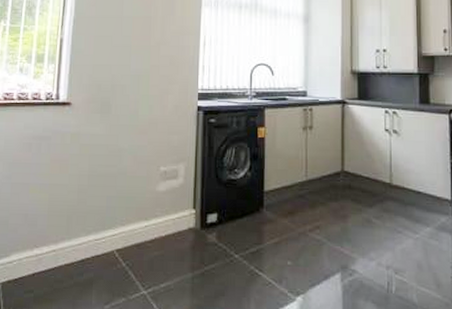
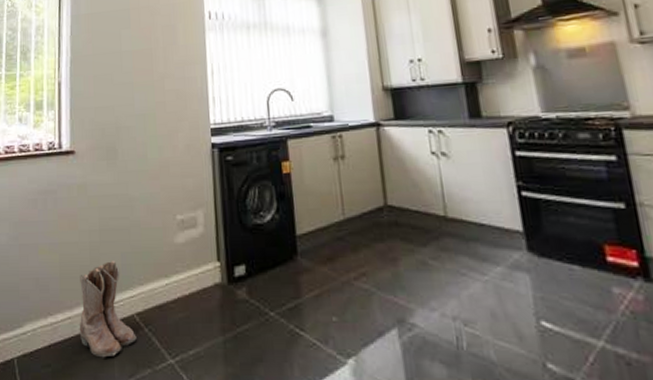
boots: none [62,203,115,287] -> present [79,261,137,358]

